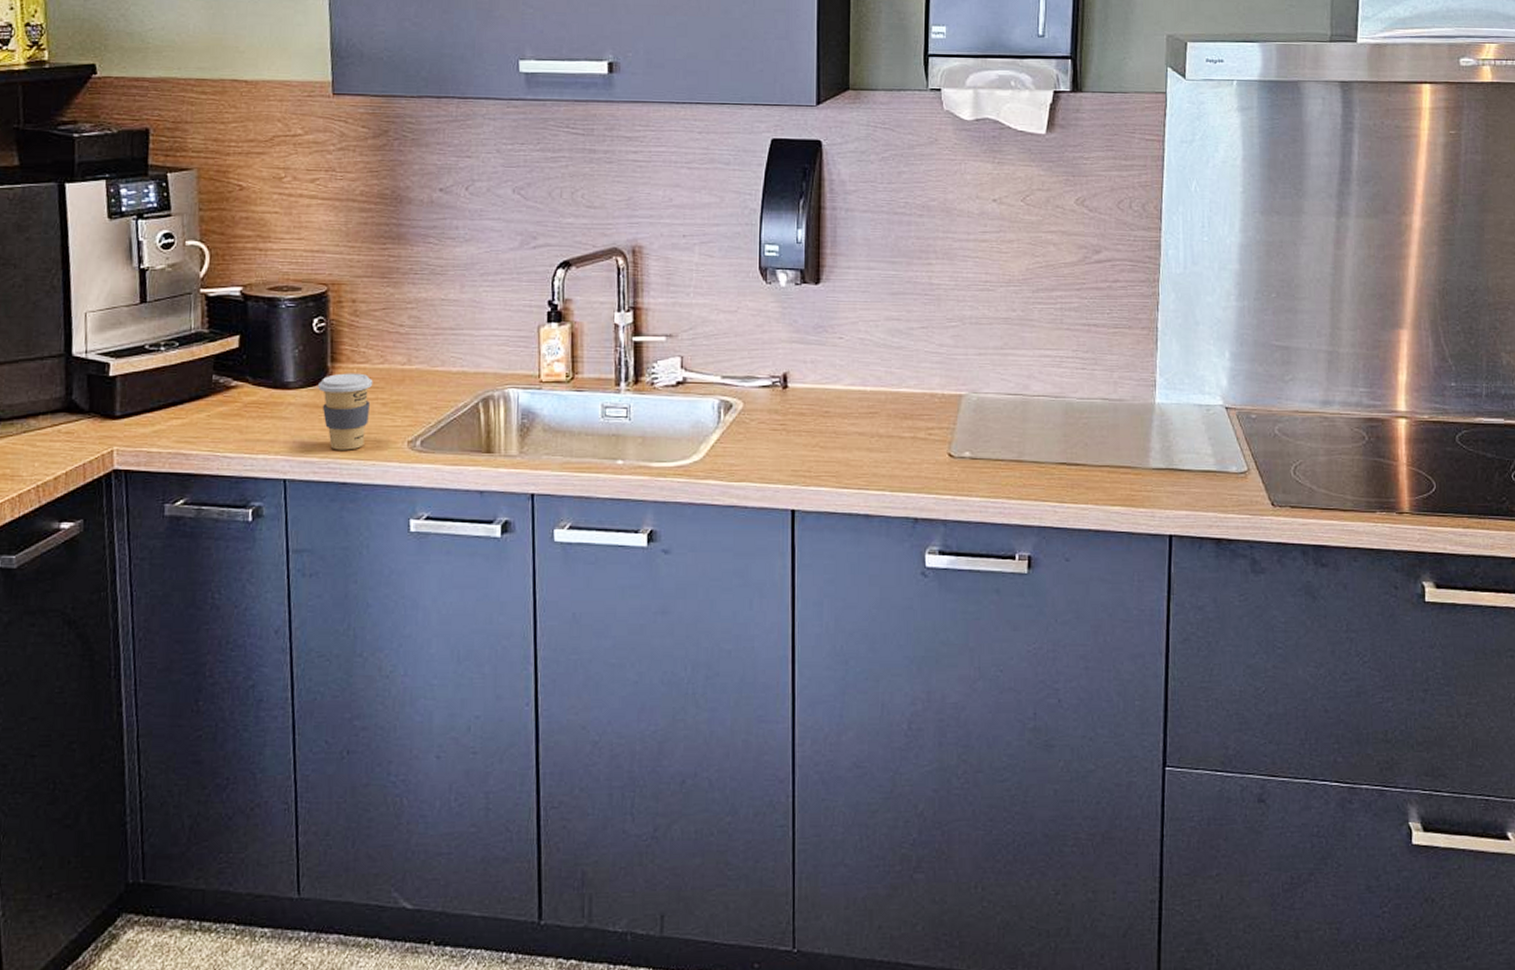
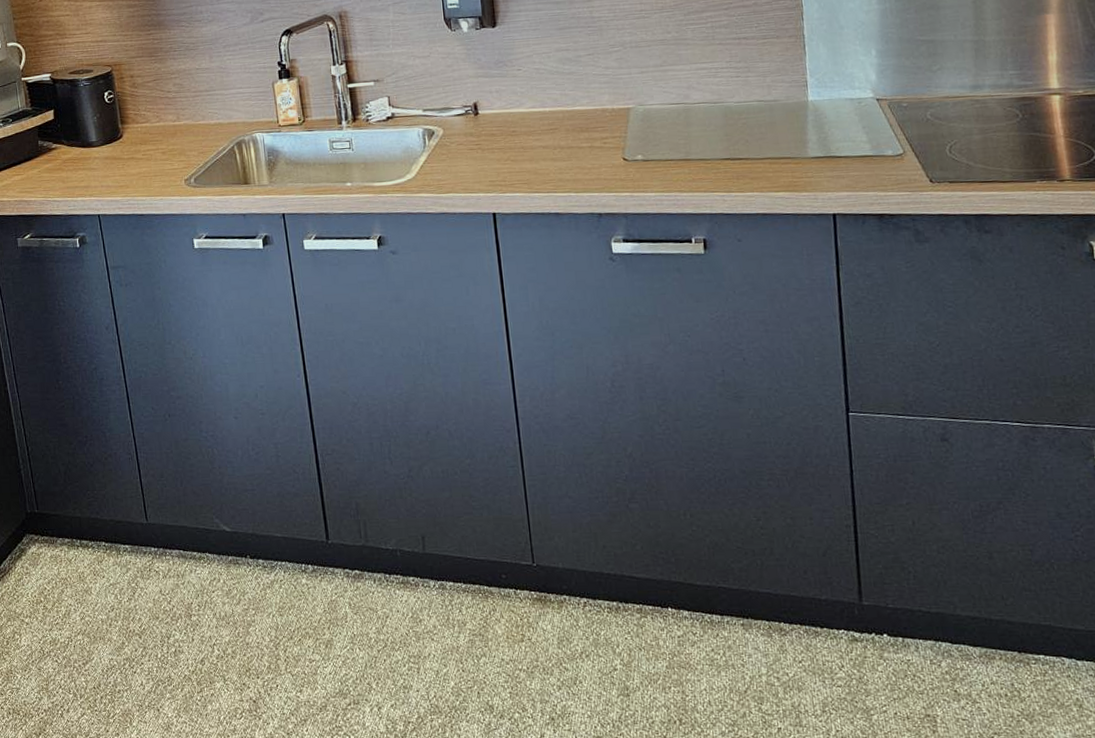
coffee cup: present [318,373,373,450] -> none [114,130,154,190]

